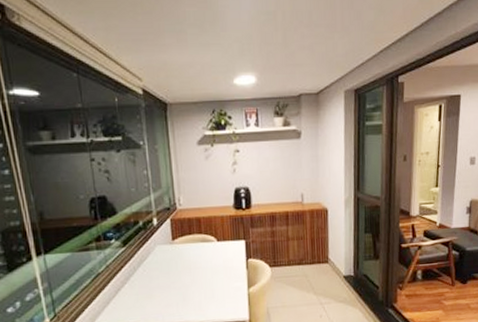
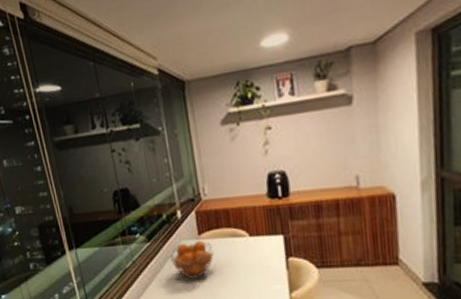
fruit basket: none [144,245,185,280] -> present [170,240,214,279]

